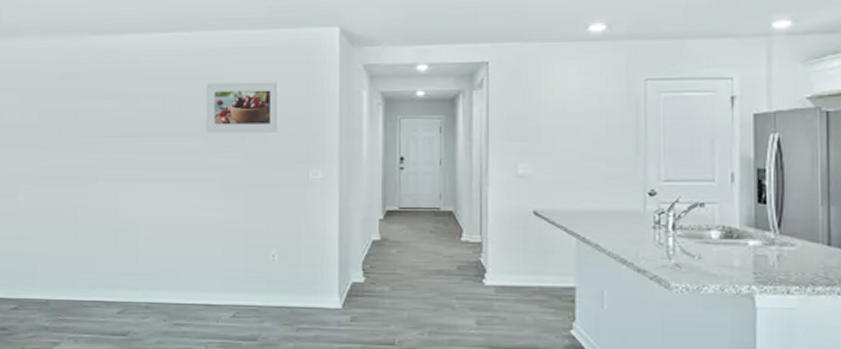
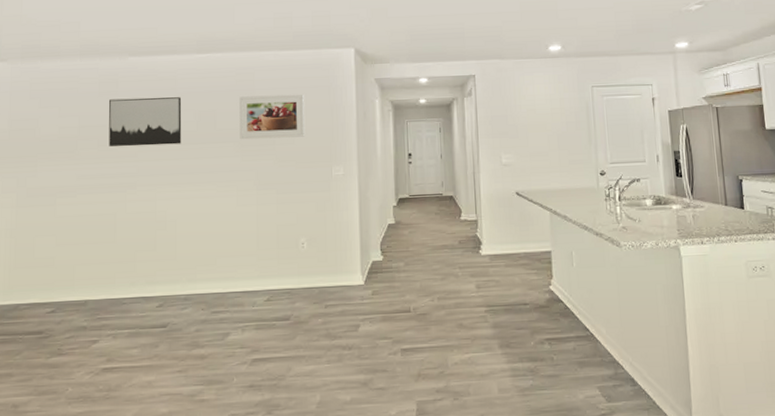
wall art: none [69,82,145,137] -> present [109,97,182,147]

